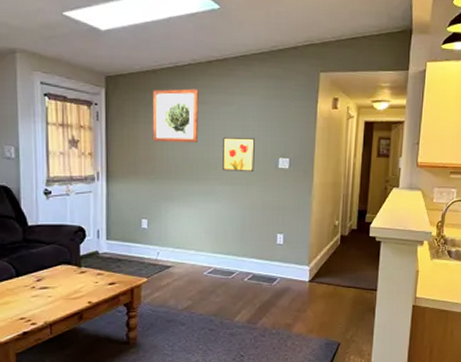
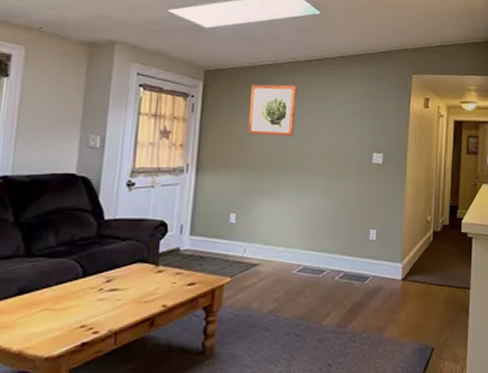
wall art: present [223,137,255,171] -> none [317,132,350,166]

